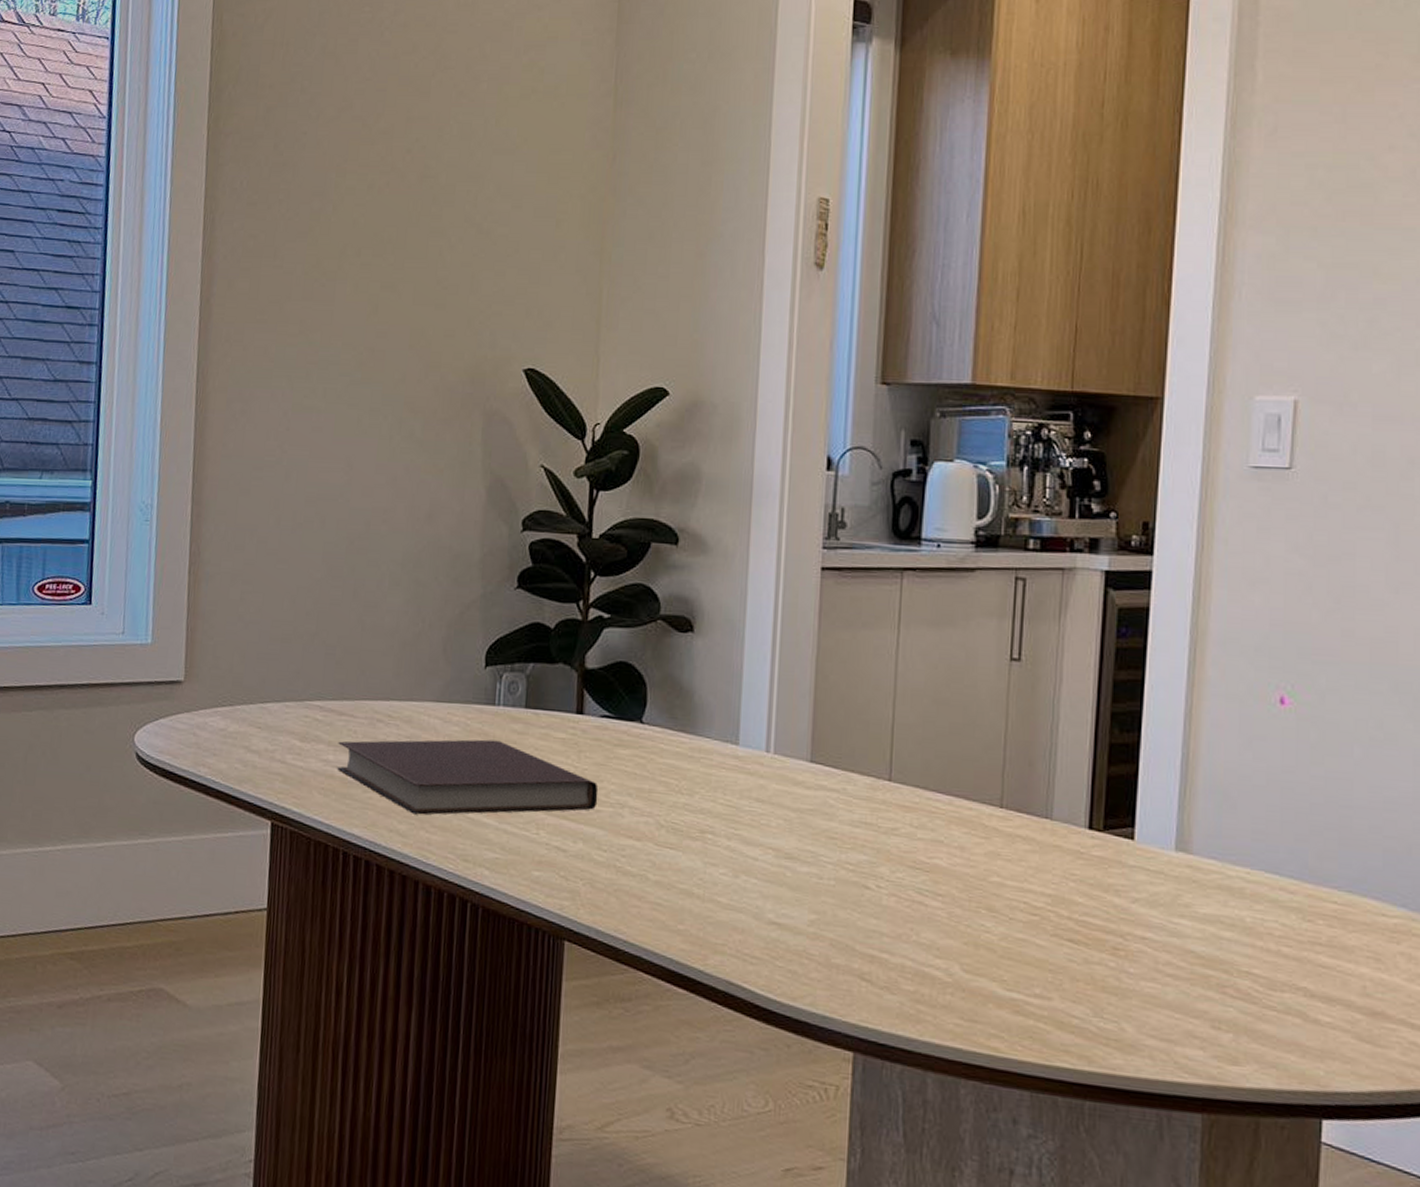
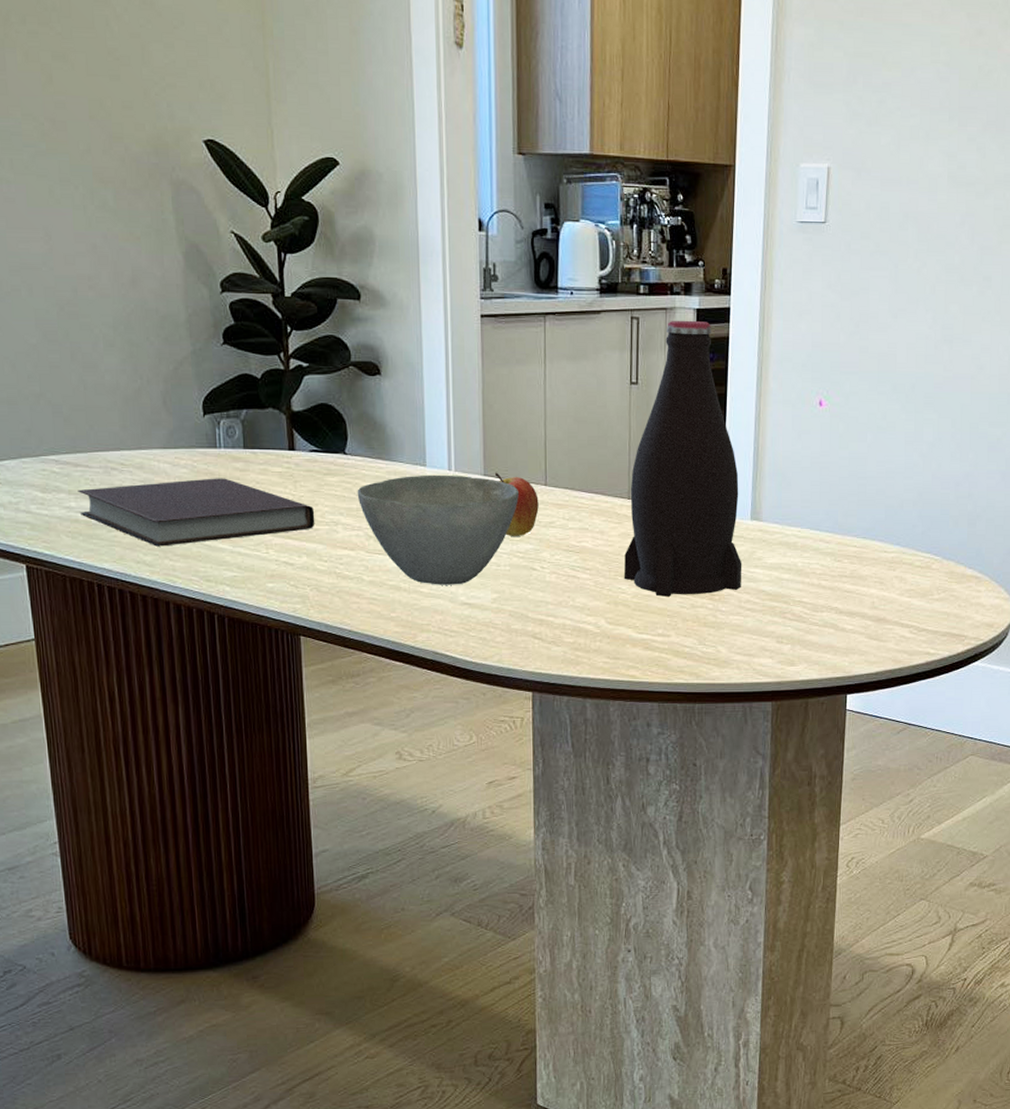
bowl: none [651,755,854,898] -> present [357,474,519,585]
fruit: none [824,759,879,844] -> present [494,472,539,537]
bottle: none [989,583,1161,947] -> present [623,320,742,597]

